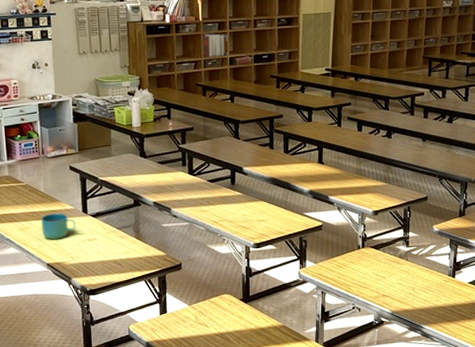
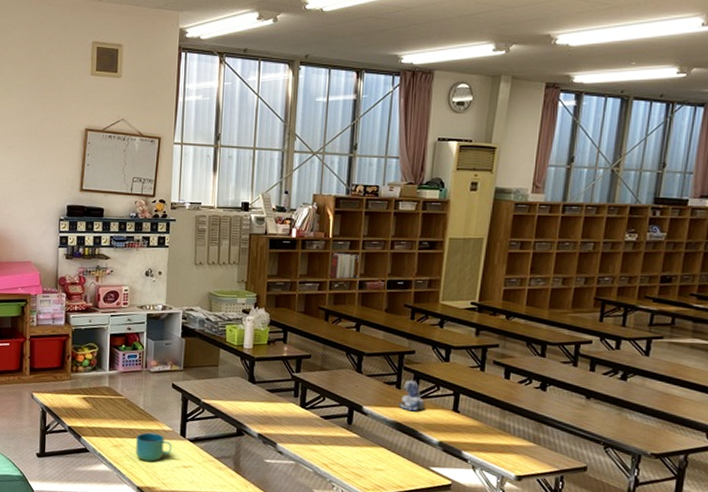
plush toy: none [273,140,295,168] -> present [399,380,425,412]

